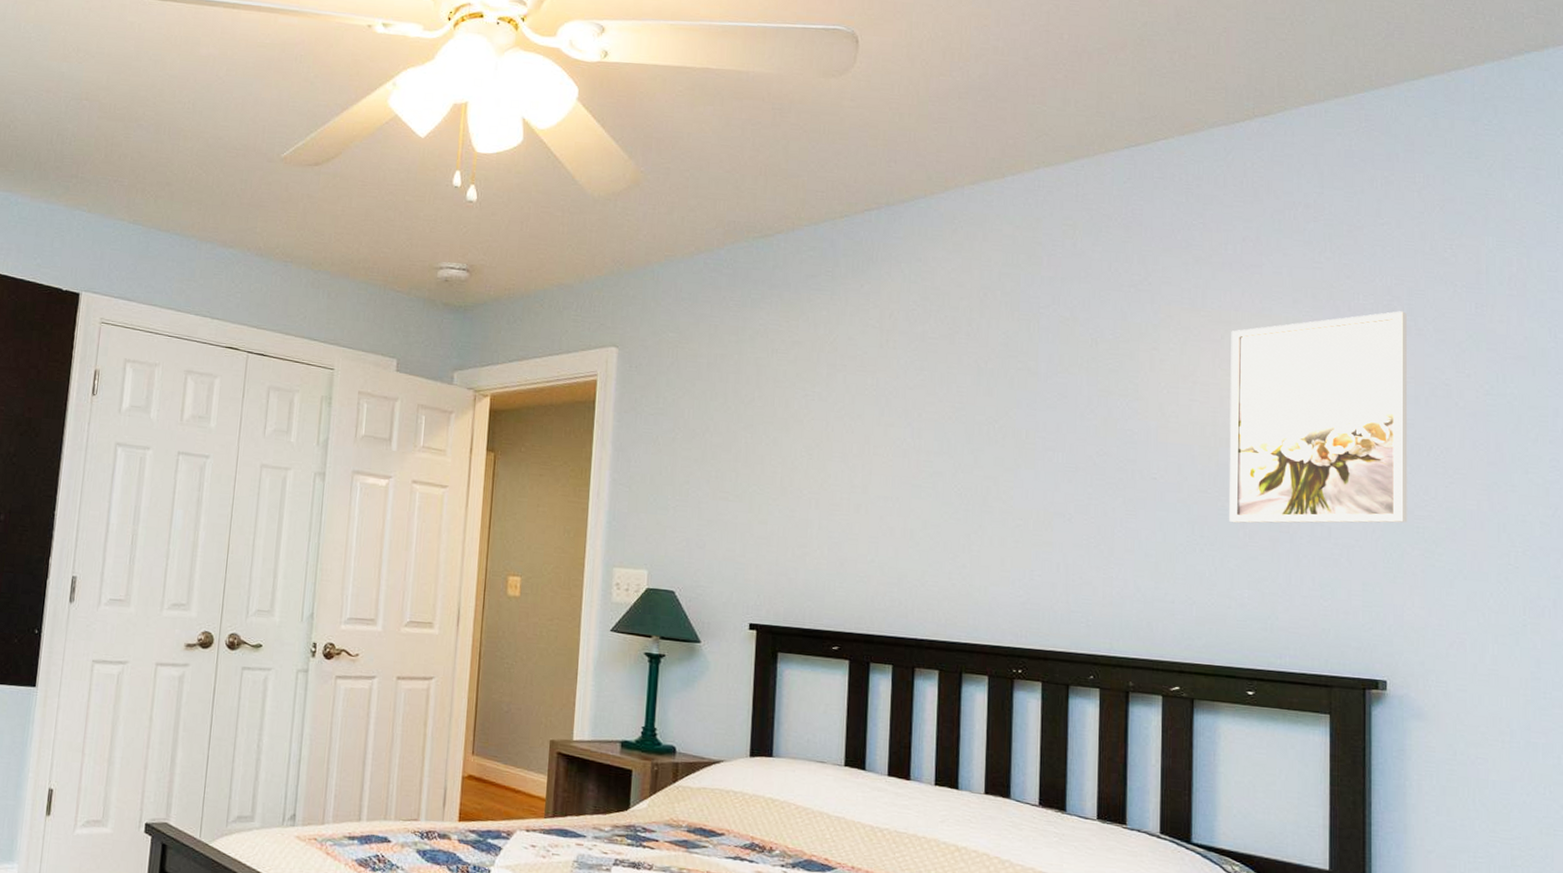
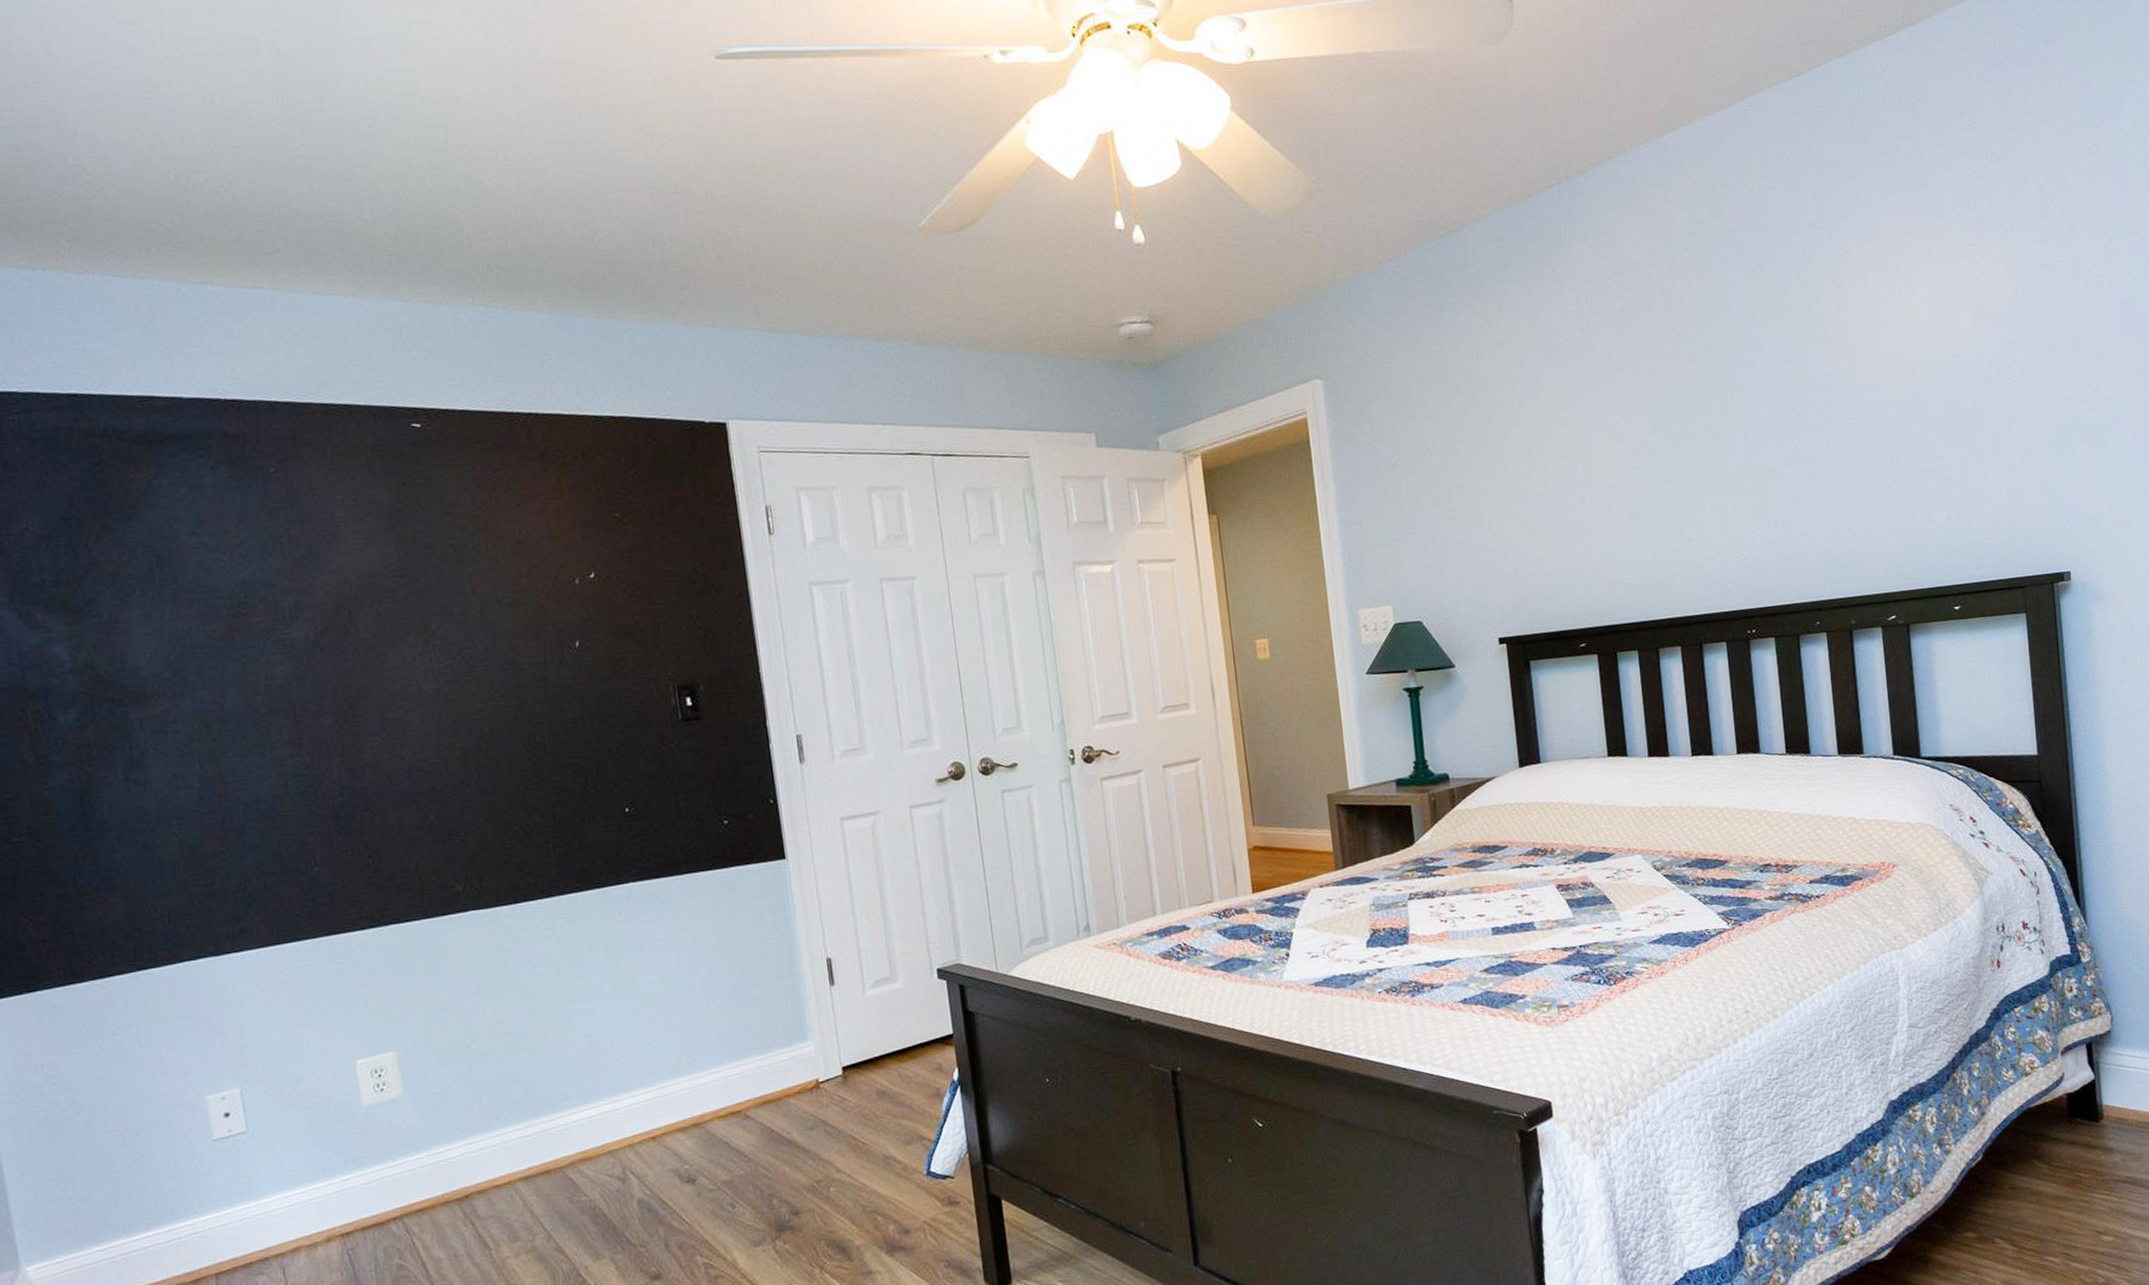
wall art: present [1229,311,1408,524] -> none [1905,209,2076,449]

